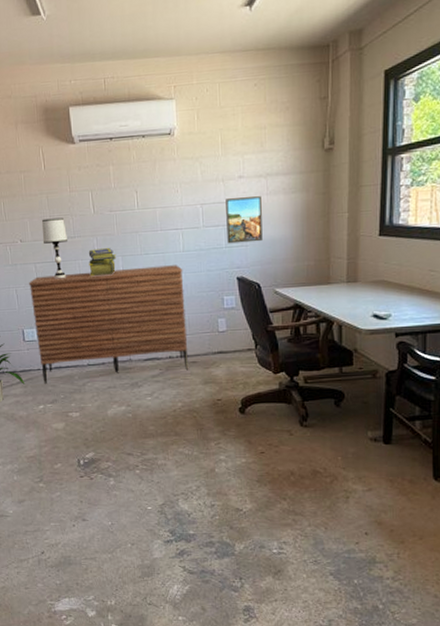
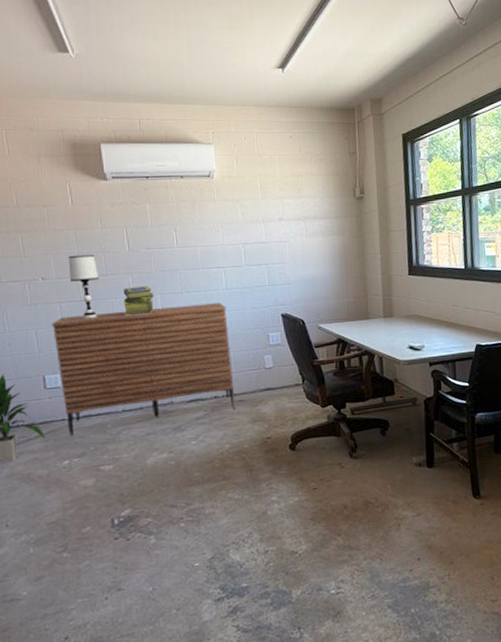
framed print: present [226,196,263,244] -> none [267,238,304,282]

